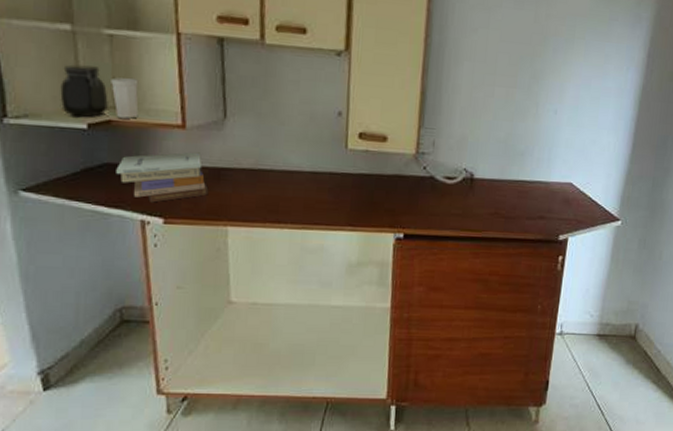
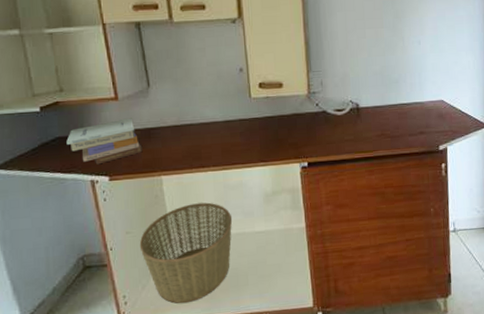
jar: present [60,64,108,118] -> none [15,60,55,103]
cup: present [111,77,139,119] -> none [54,65,79,99]
basket: none [191,264,306,377] -> present [139,202,233,304]

